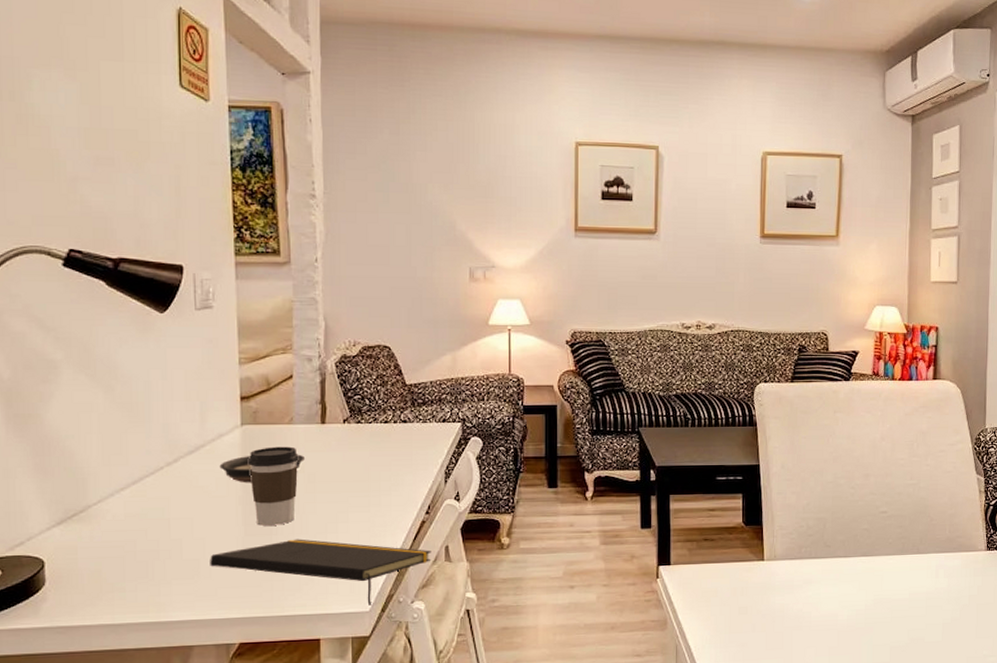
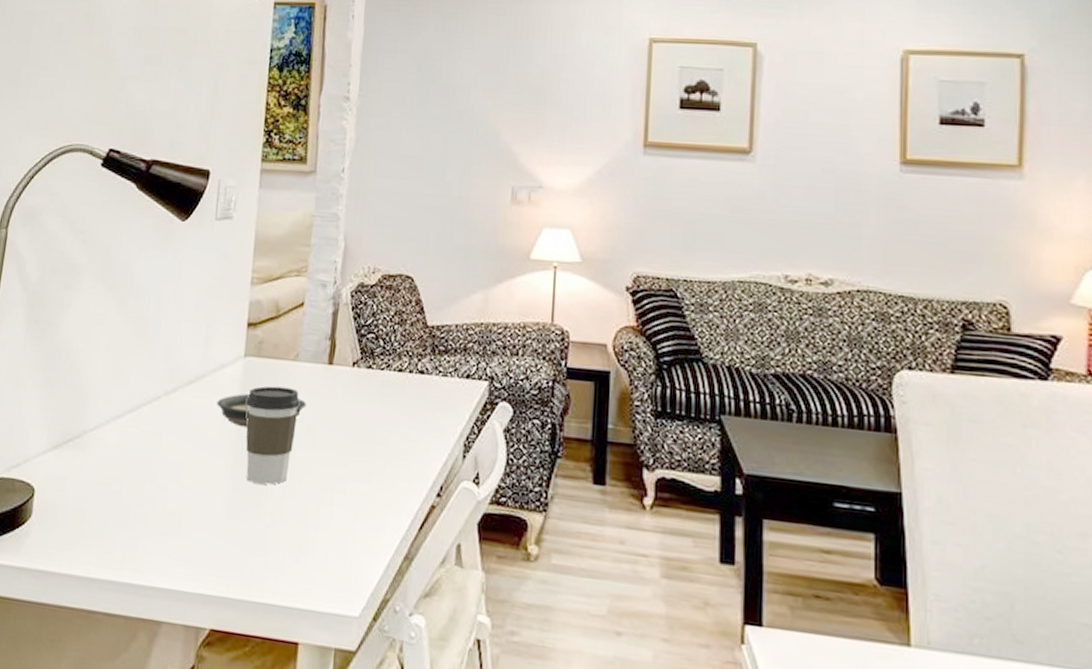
notepad: present [210,539,431,606] -> none [192,505,440,609]

